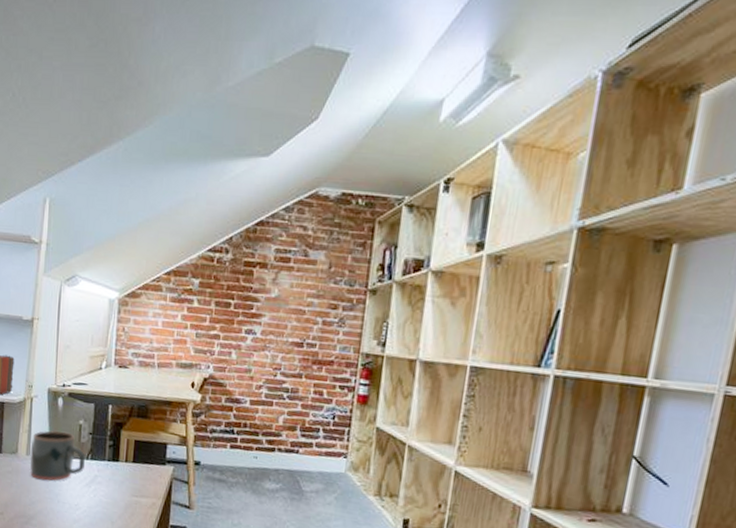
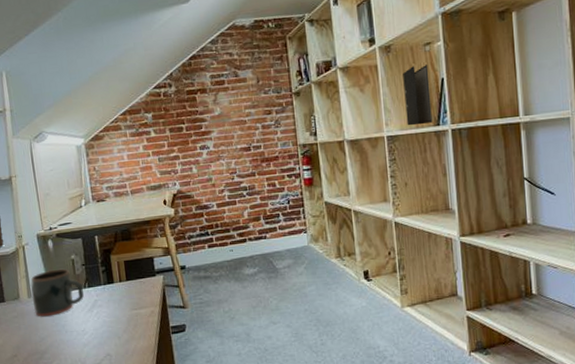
binder: none [499,287,545,362] -> present [403,65,433,126]

